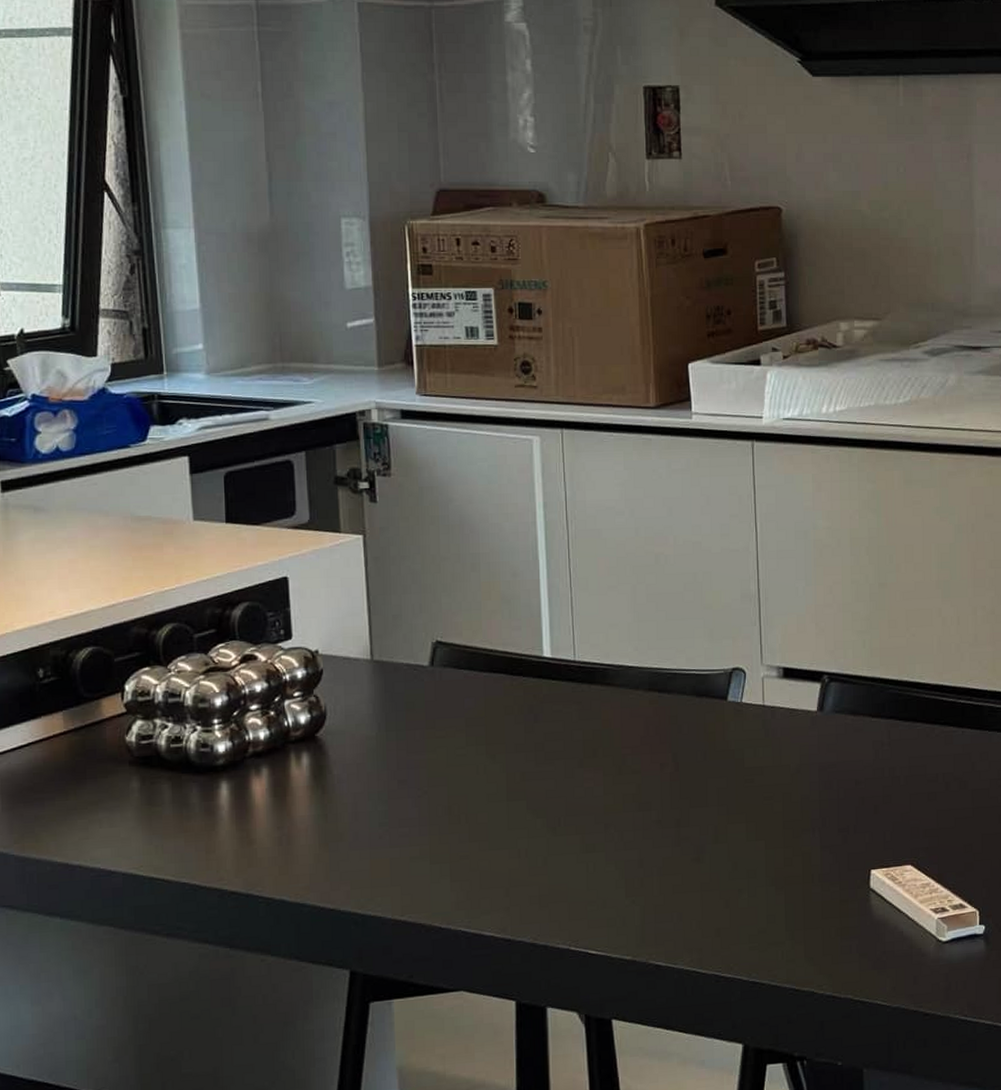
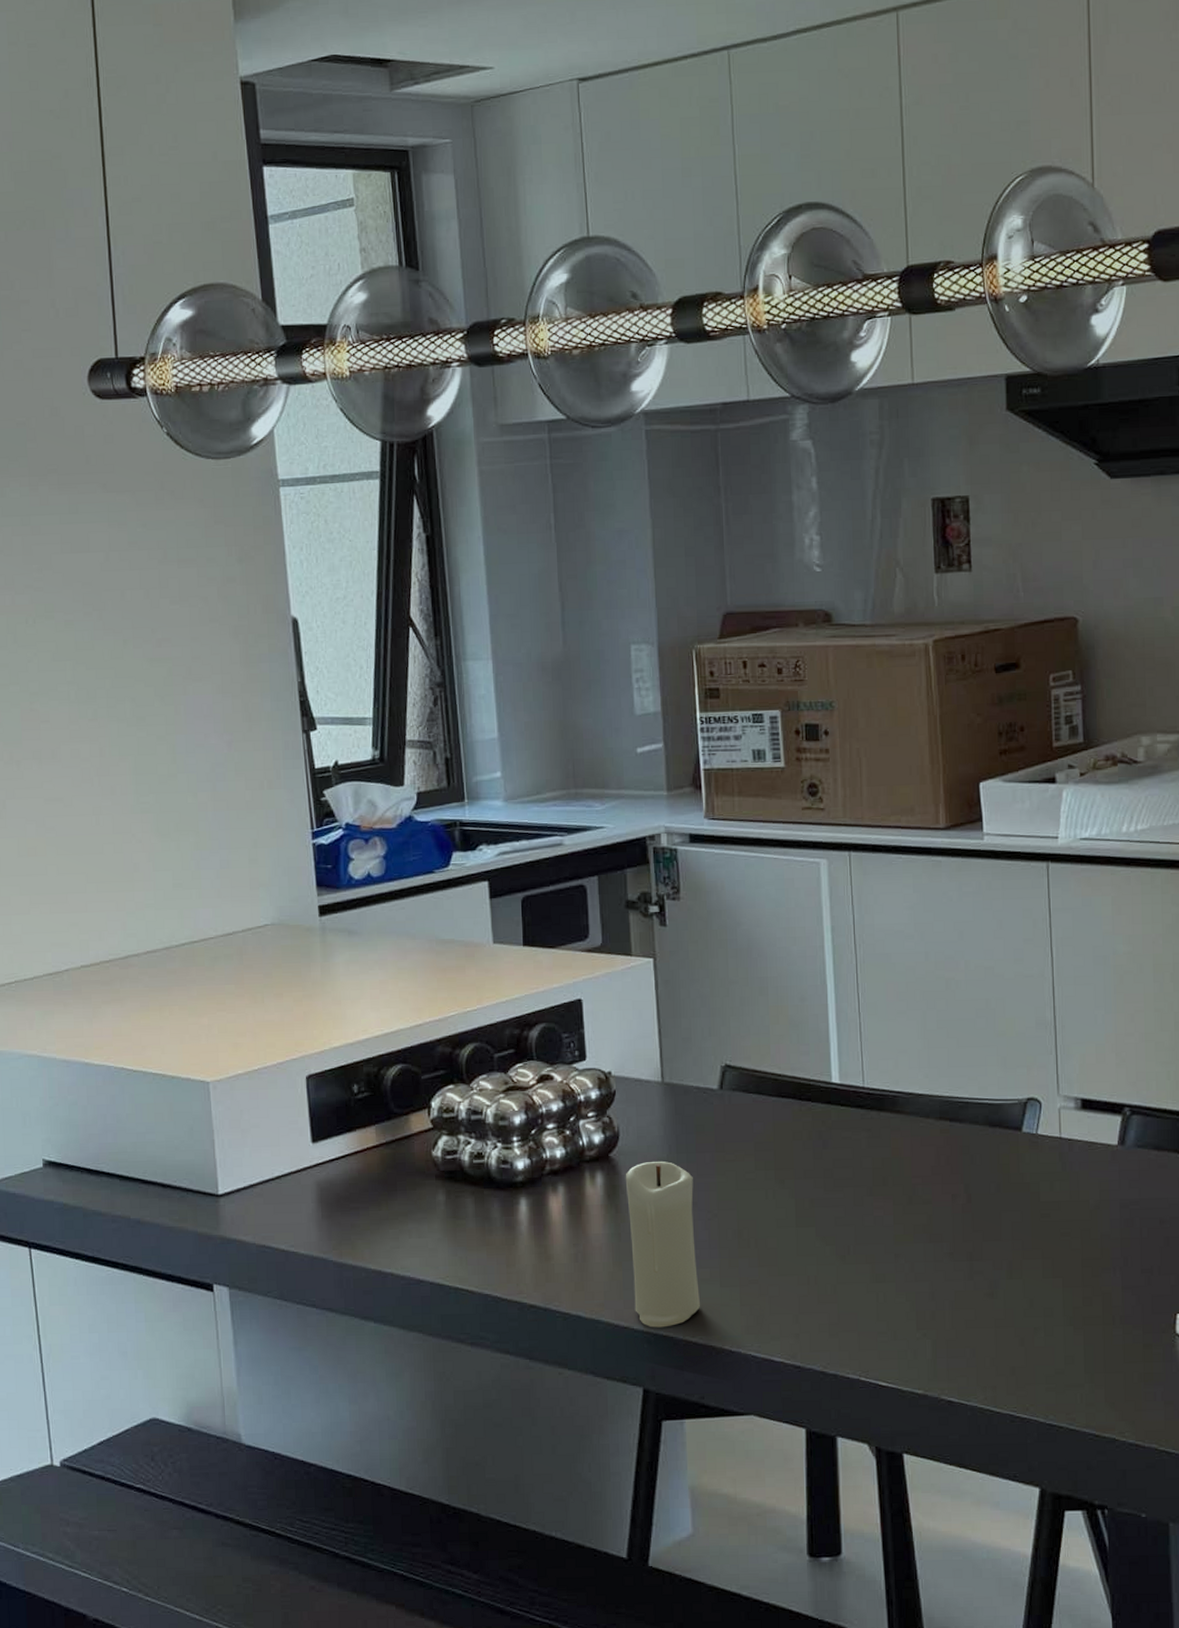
candle: none [332,740,409,909] -> present [625,1161,700,1328]

